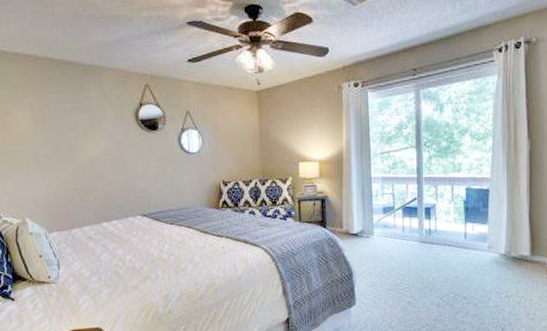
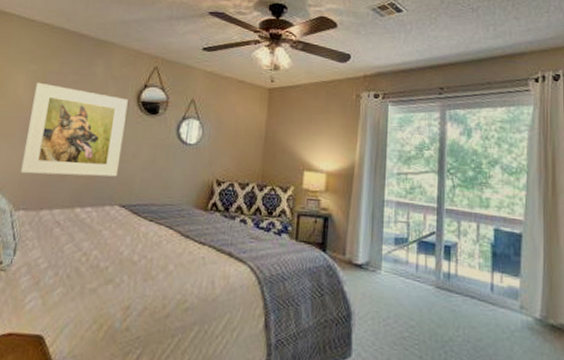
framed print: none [36,114,133,200] -> present [20,82,128,177]

